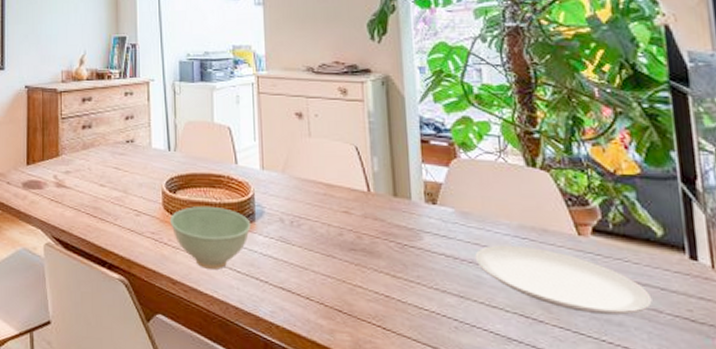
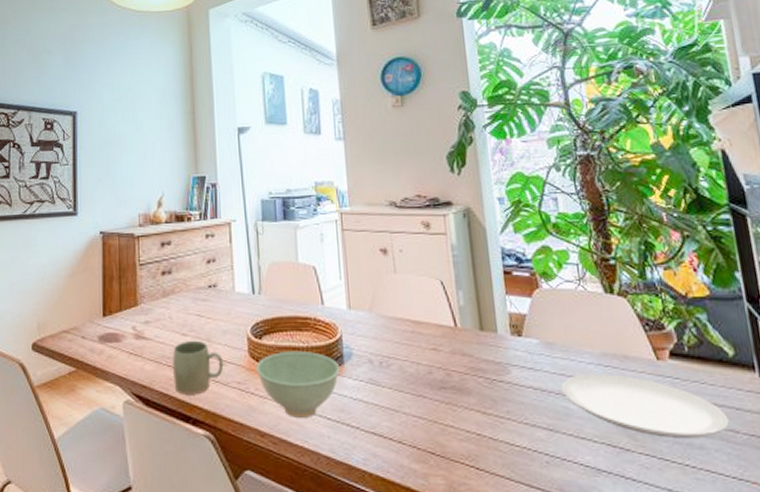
mug: none [90,191,139,242] -> present [172,340,224,395]

